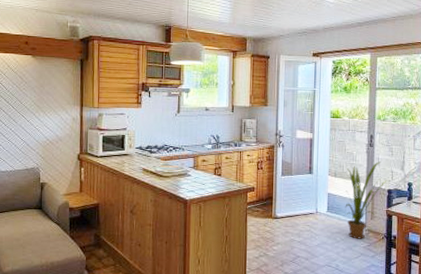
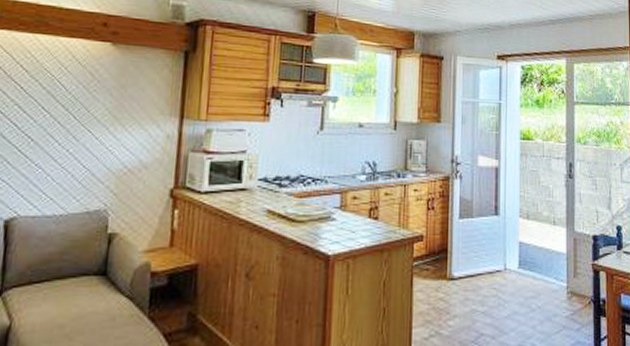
house plant: present [345,161,387,239] -> none [541,198,592,306]

